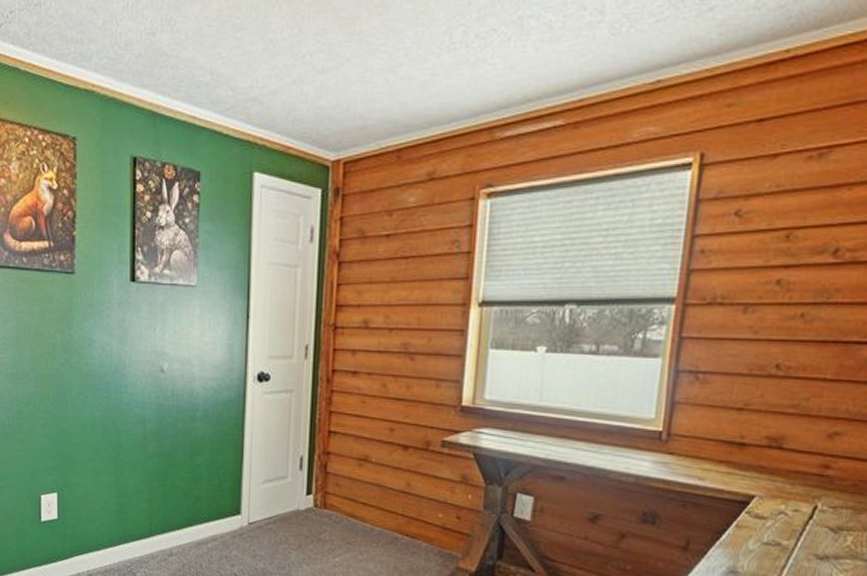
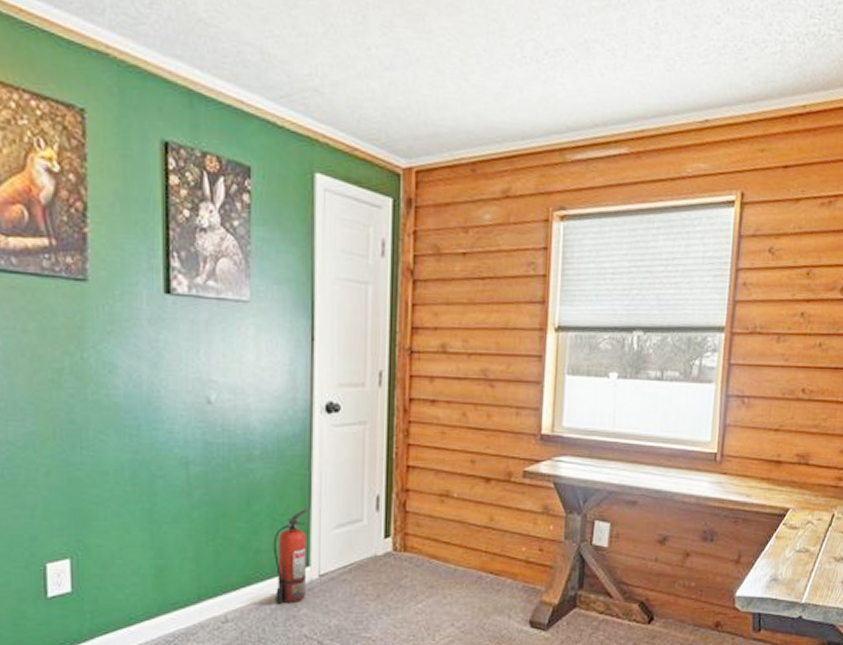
fire extinguisher: none [210,464,240,546] -> present [273,509,308,604]

